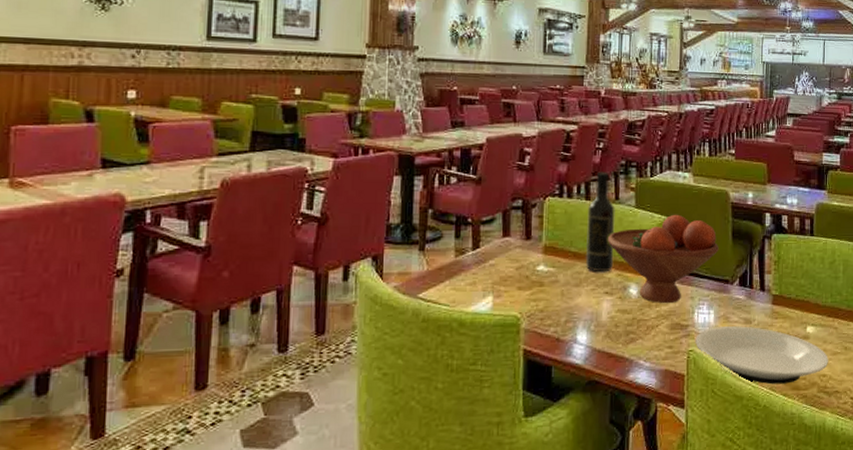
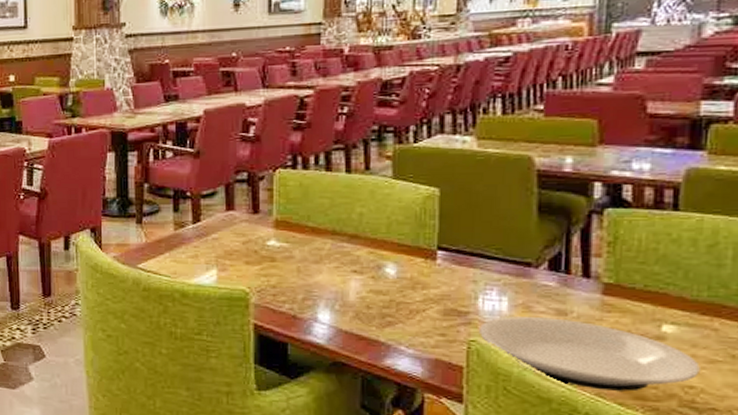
wine bottle: present [585,171,615,273] -> none [326,139,365,249]
fruit bowl: present [607,214,719,304] -> none [354,185,516,287]

